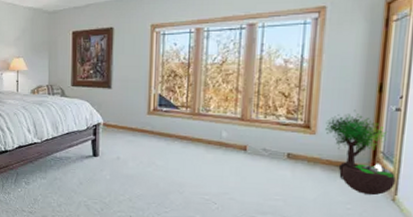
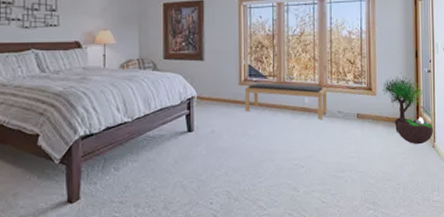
bench: none [152,113,251,156] -> present [244,83,328,119]

